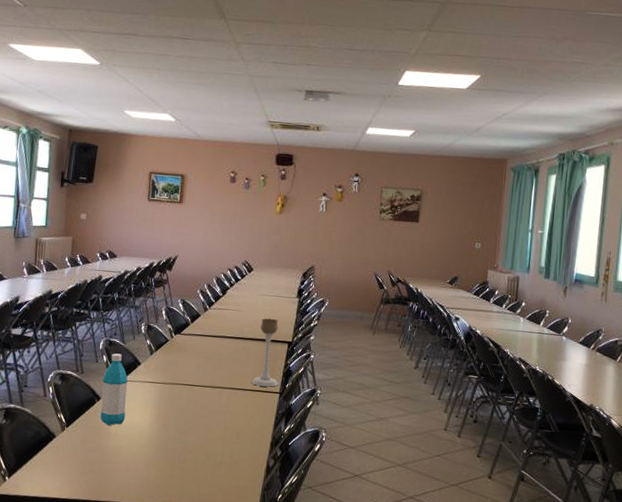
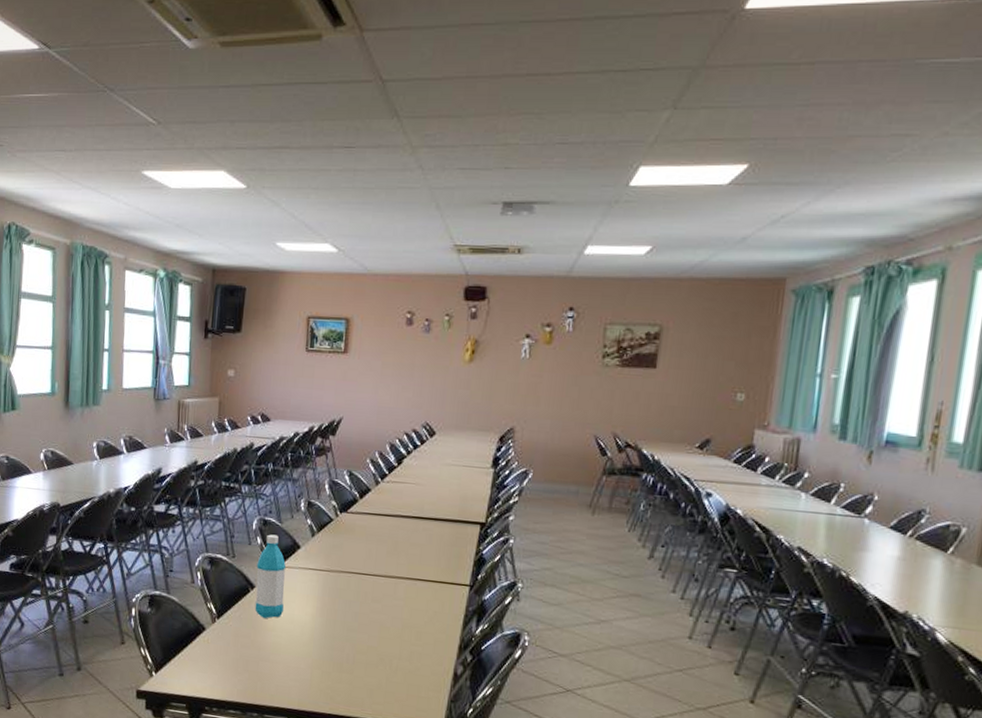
candle holder: present [252,318,279,387] -> none [435,493,469,578]

